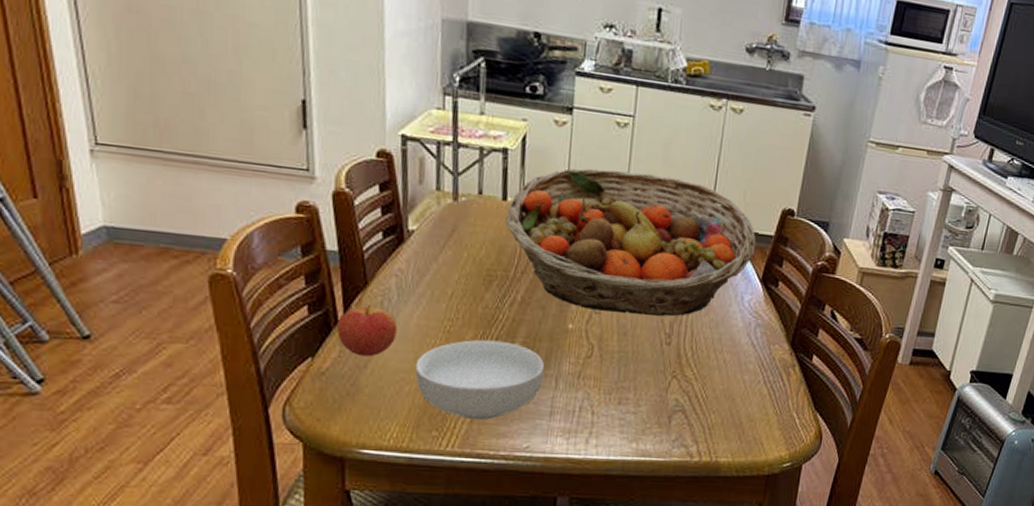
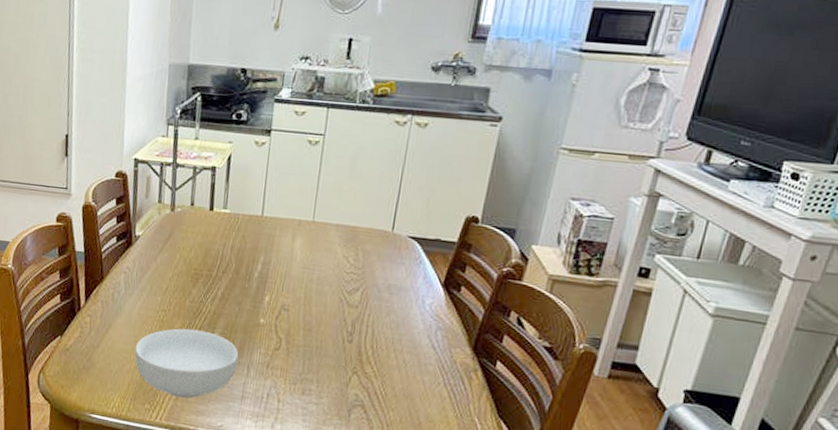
apple: present [337,305,398,357] -> none [79,296,124,338]
fruit basket: present [505,168,756,317] -> none [211,182,439,316]

